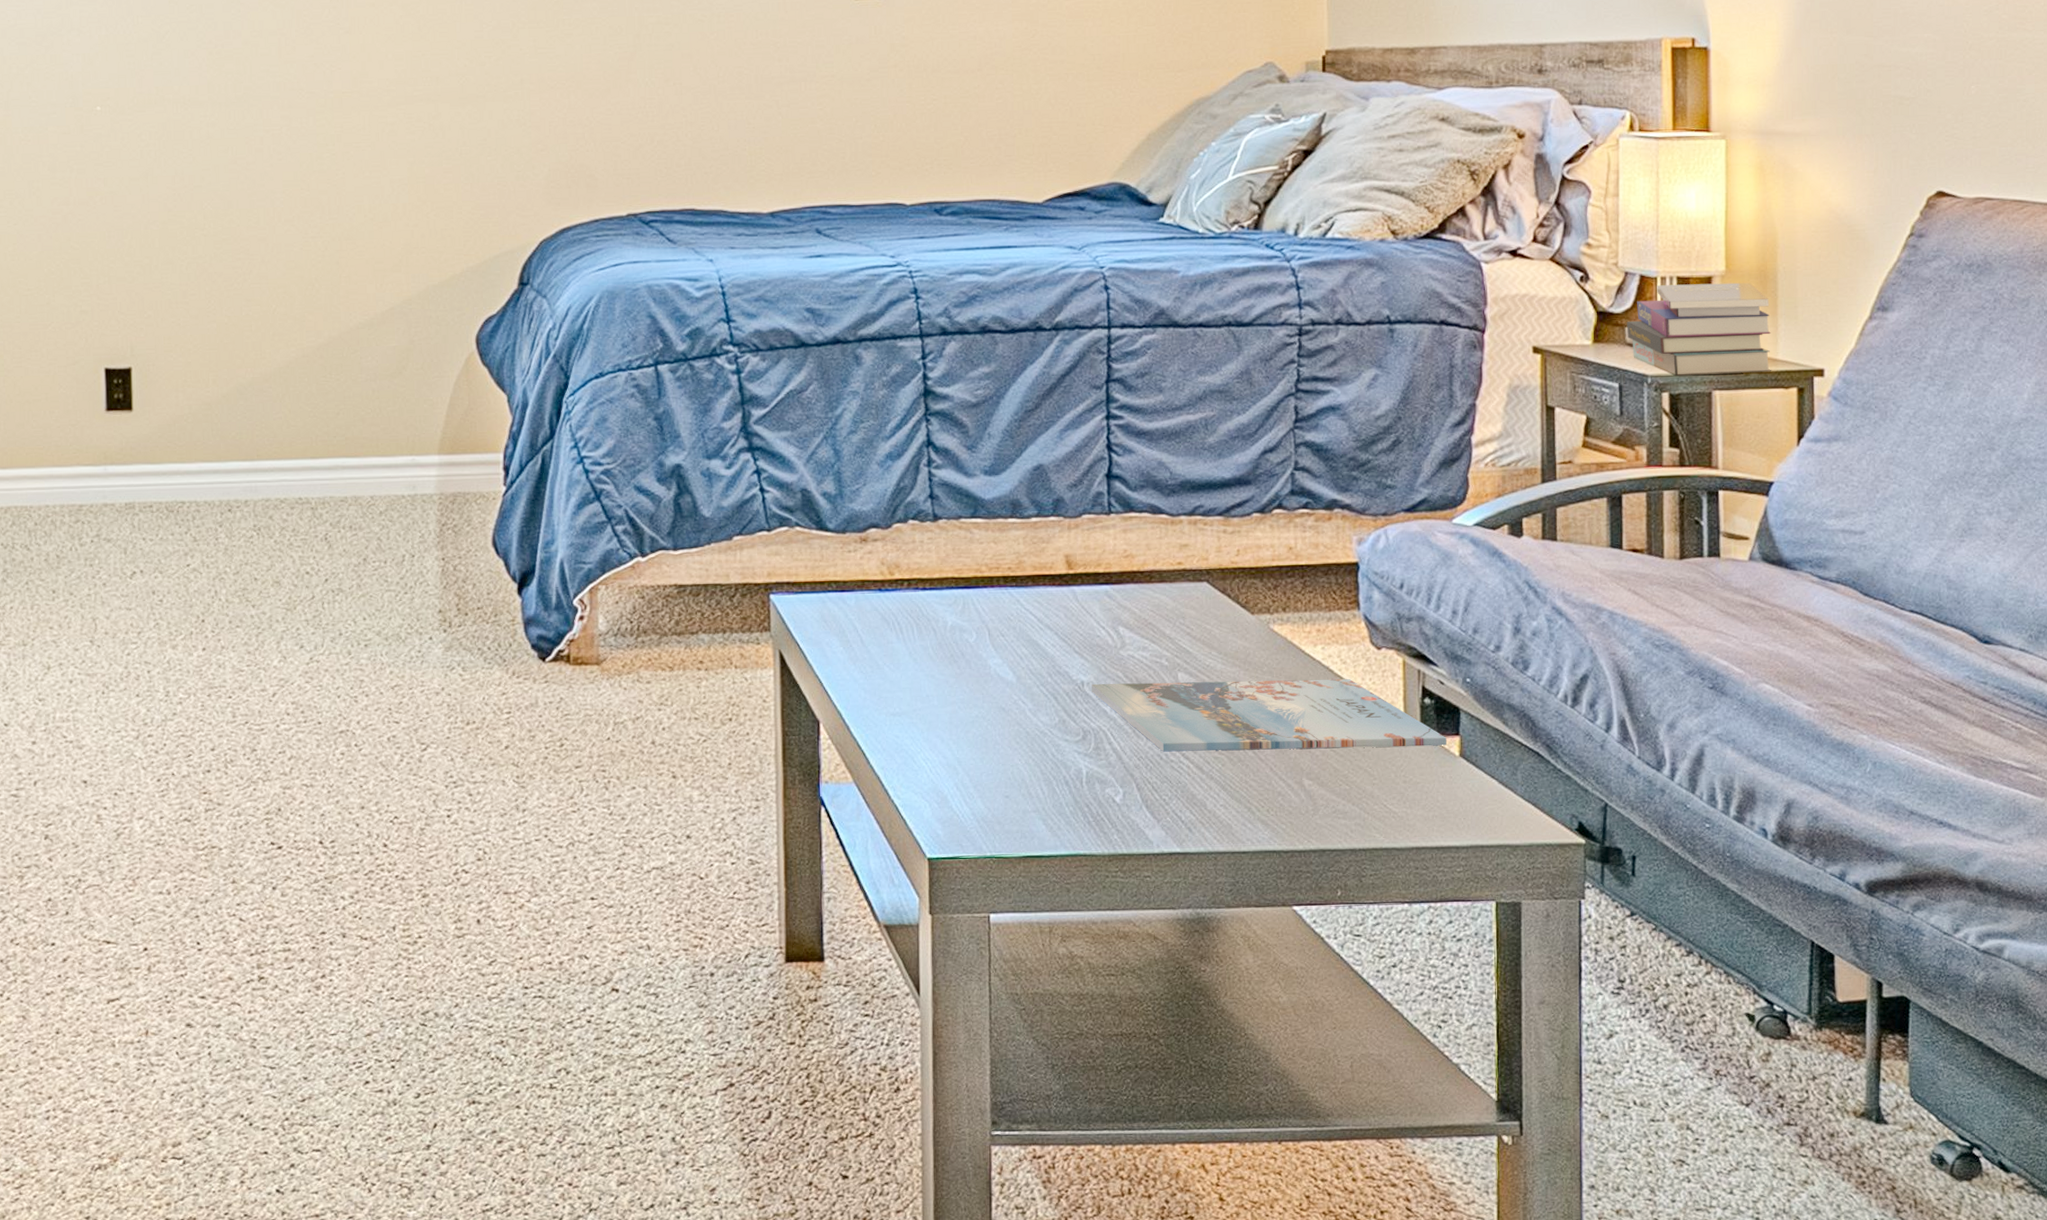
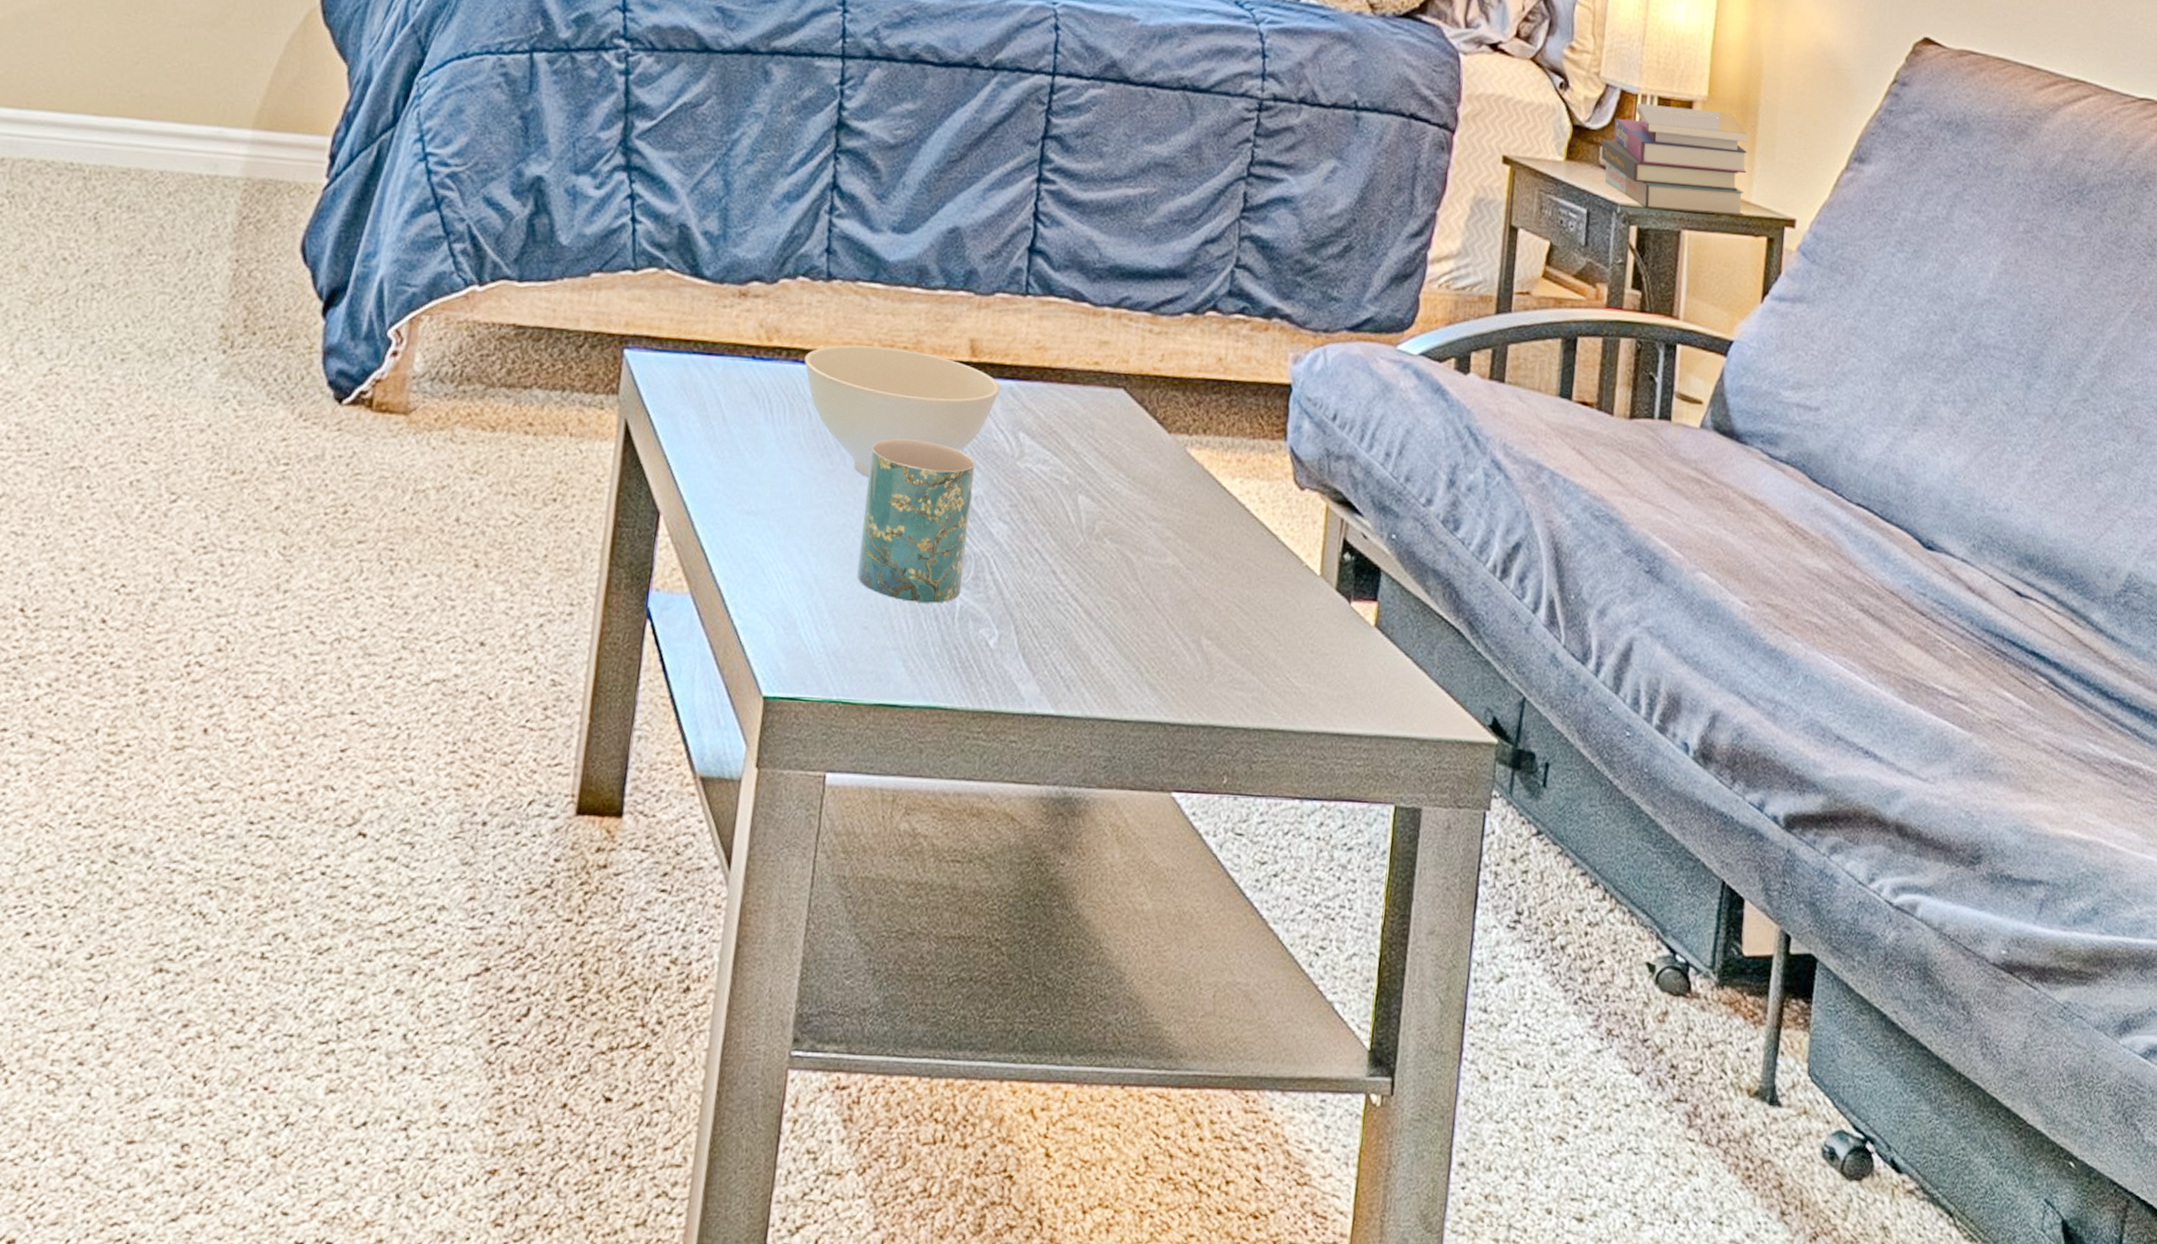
bowl: none [923,569,1098,676] -> present [804,345,1001,477]
mug: none [991,642,1085,773] -> present [857,438,975,603]
magazine: present [1092,679,1446,752] -> none [979,498,1363,612]

